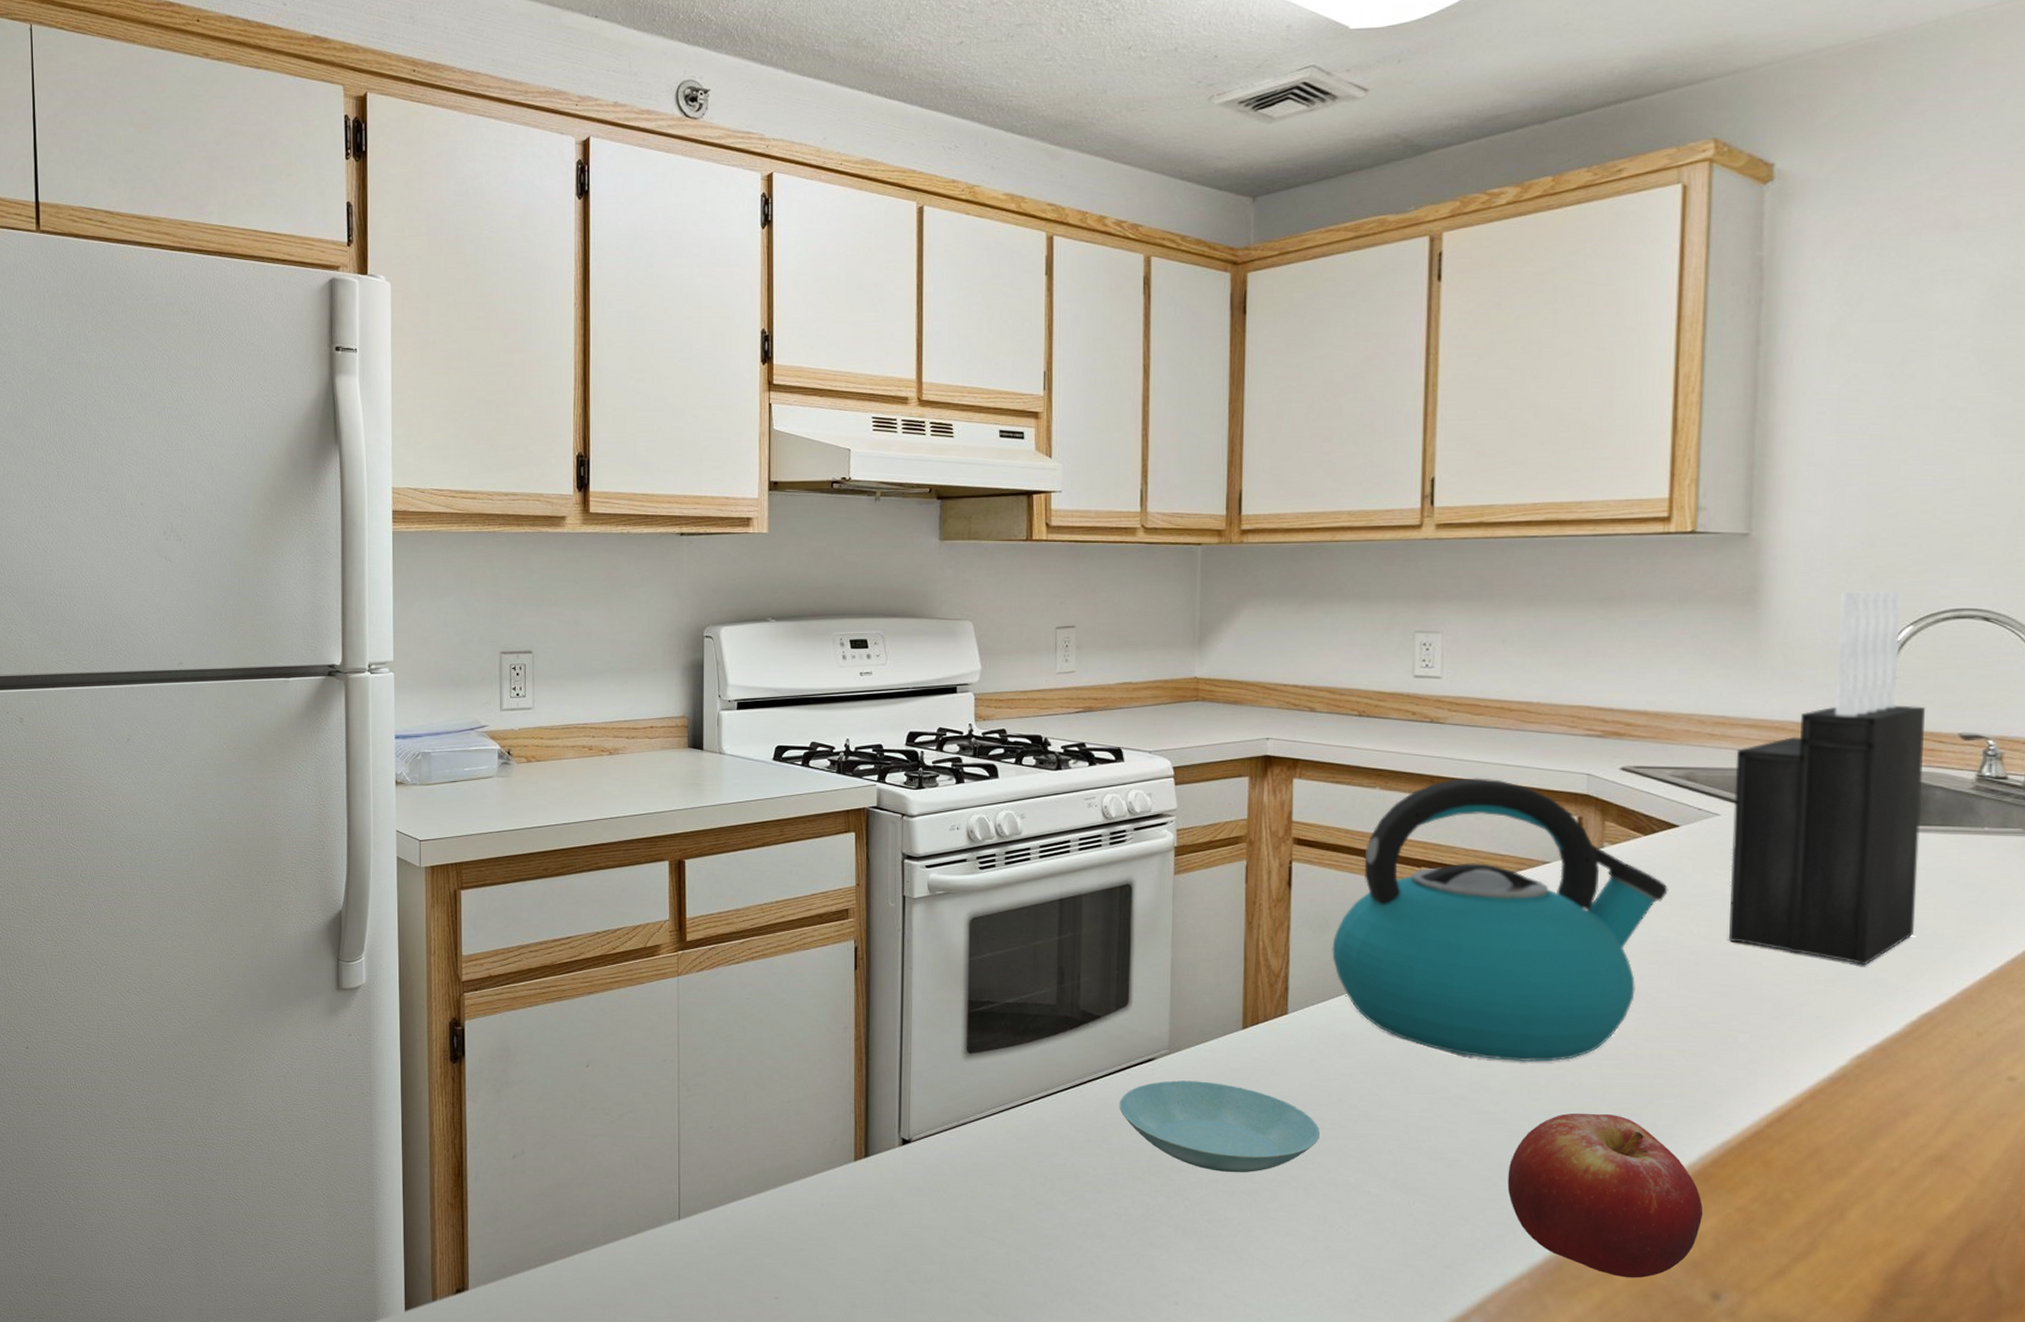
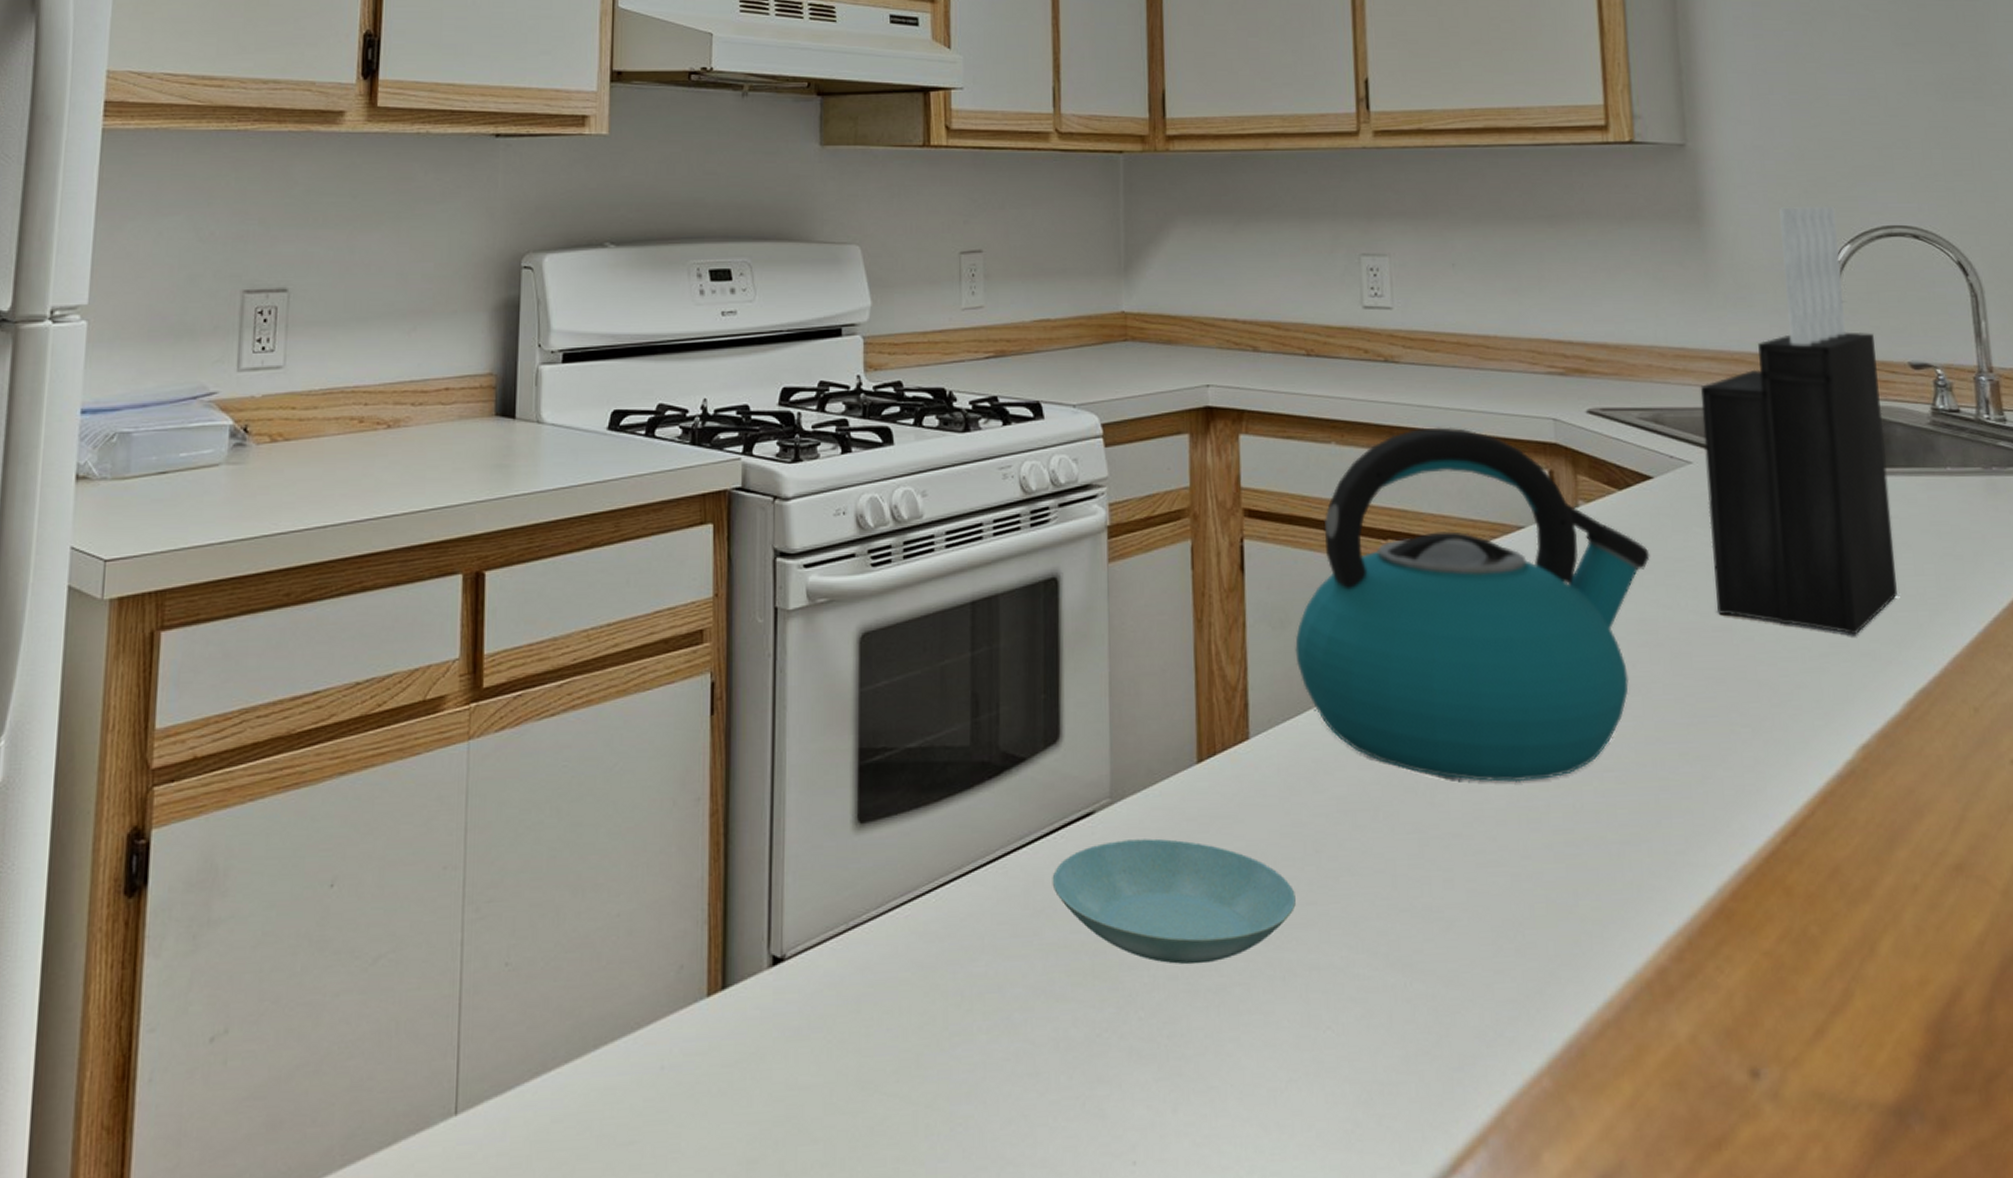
fruit: present [1507,1113,1703,1278] -> none [1513,842,1730,1061]

